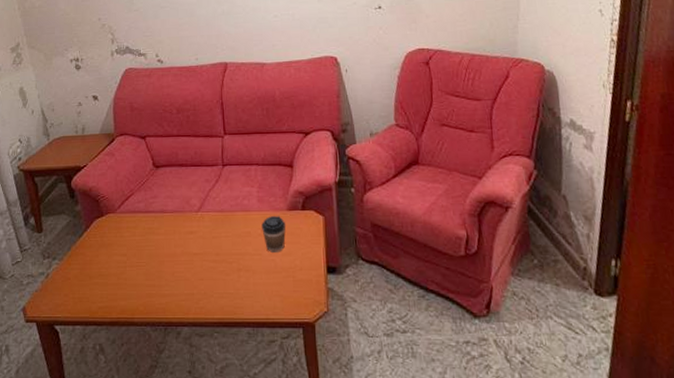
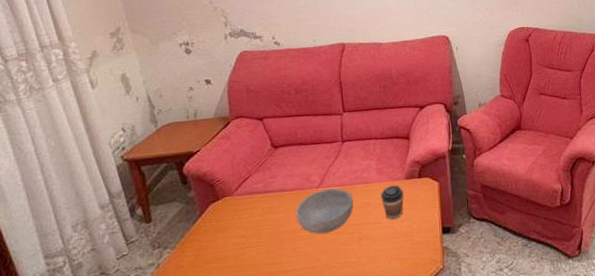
bowl: none [175,214,234,260] -> present [295,188,354,234]

